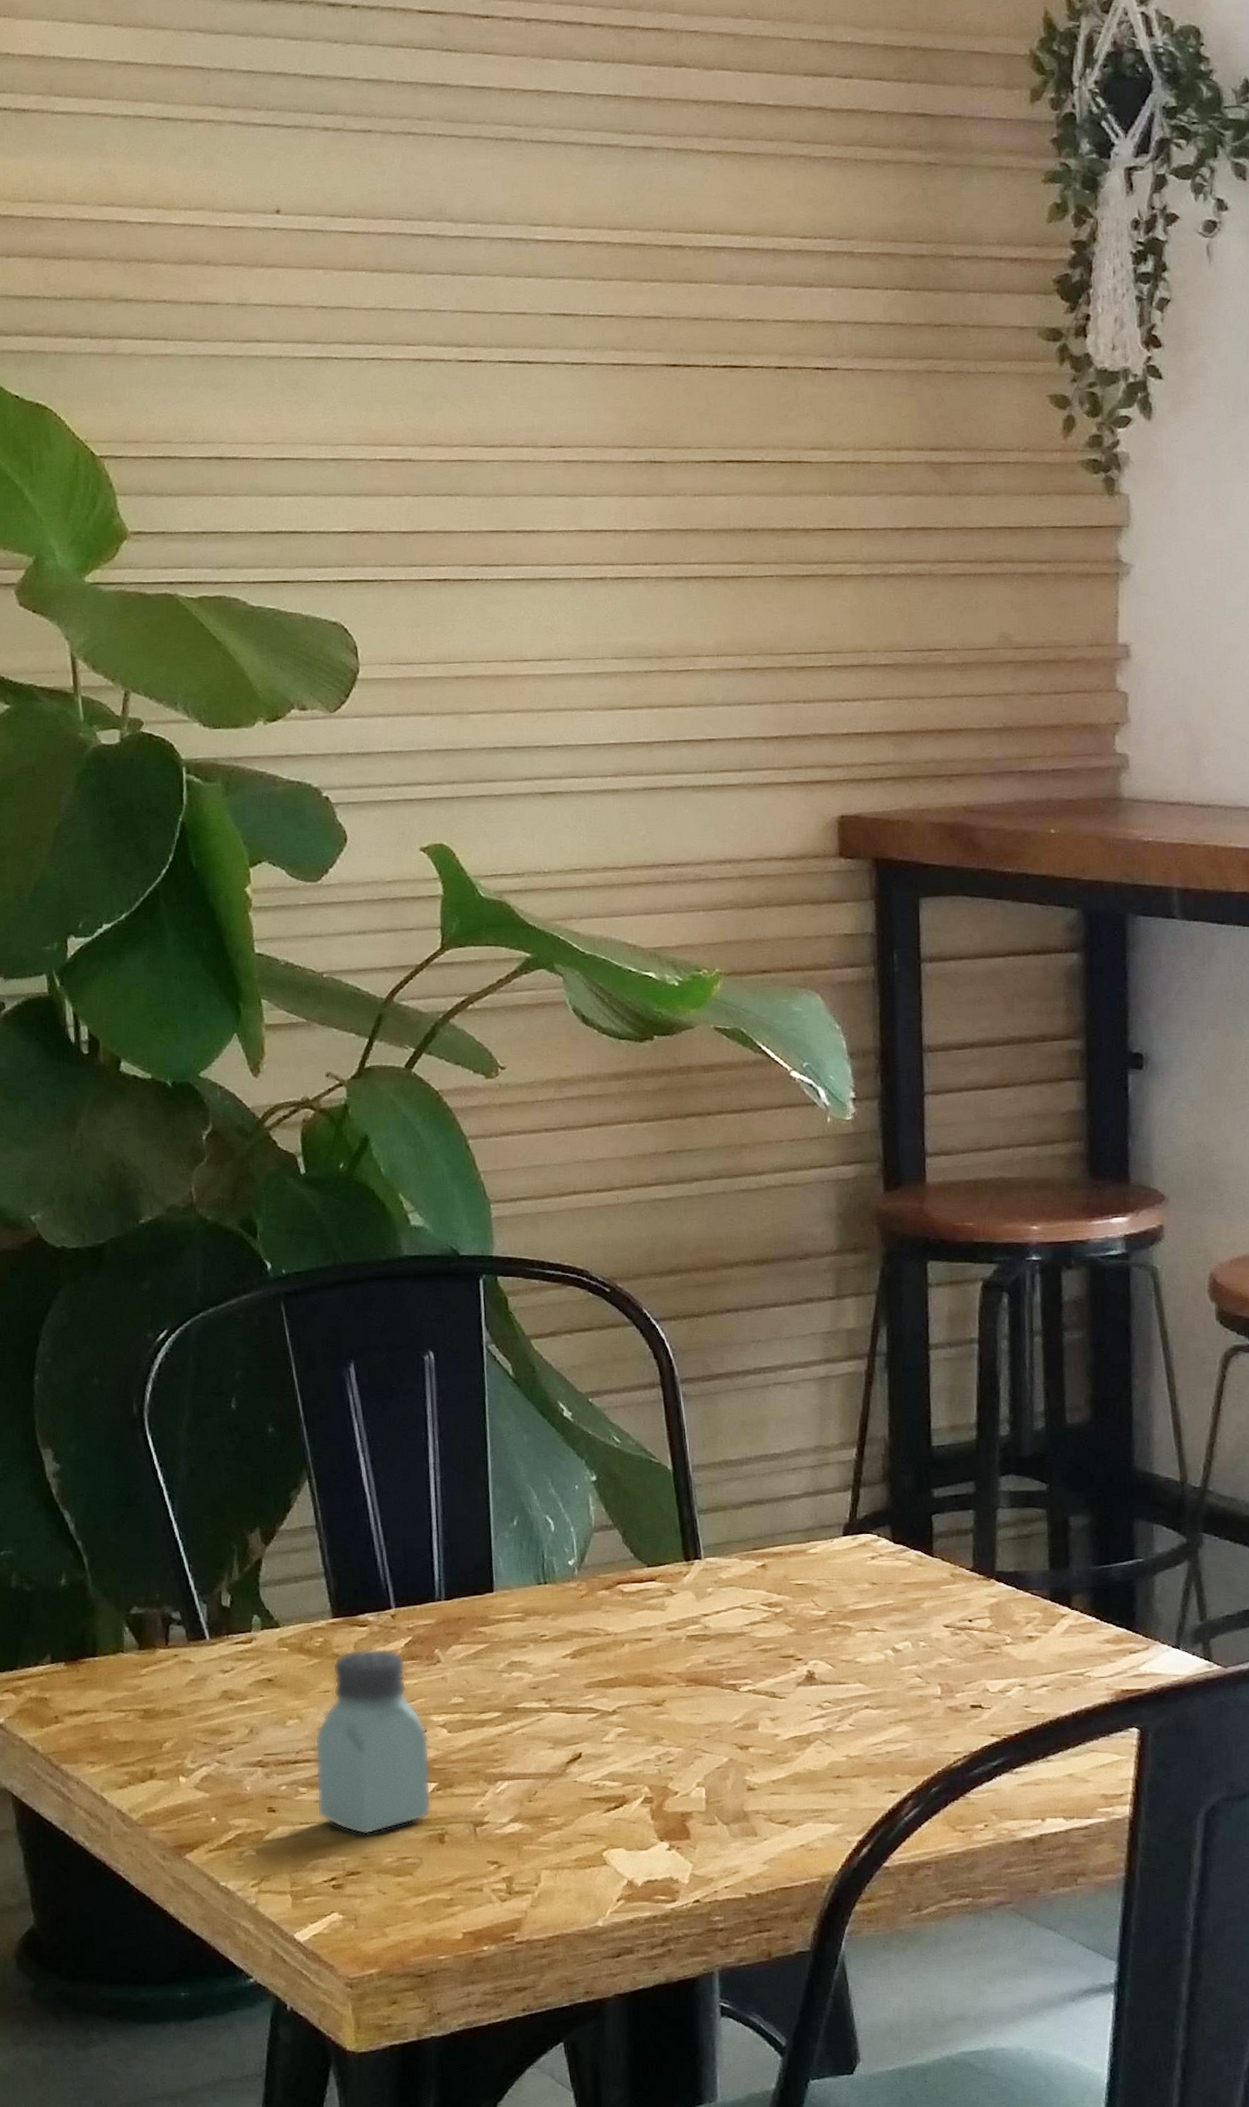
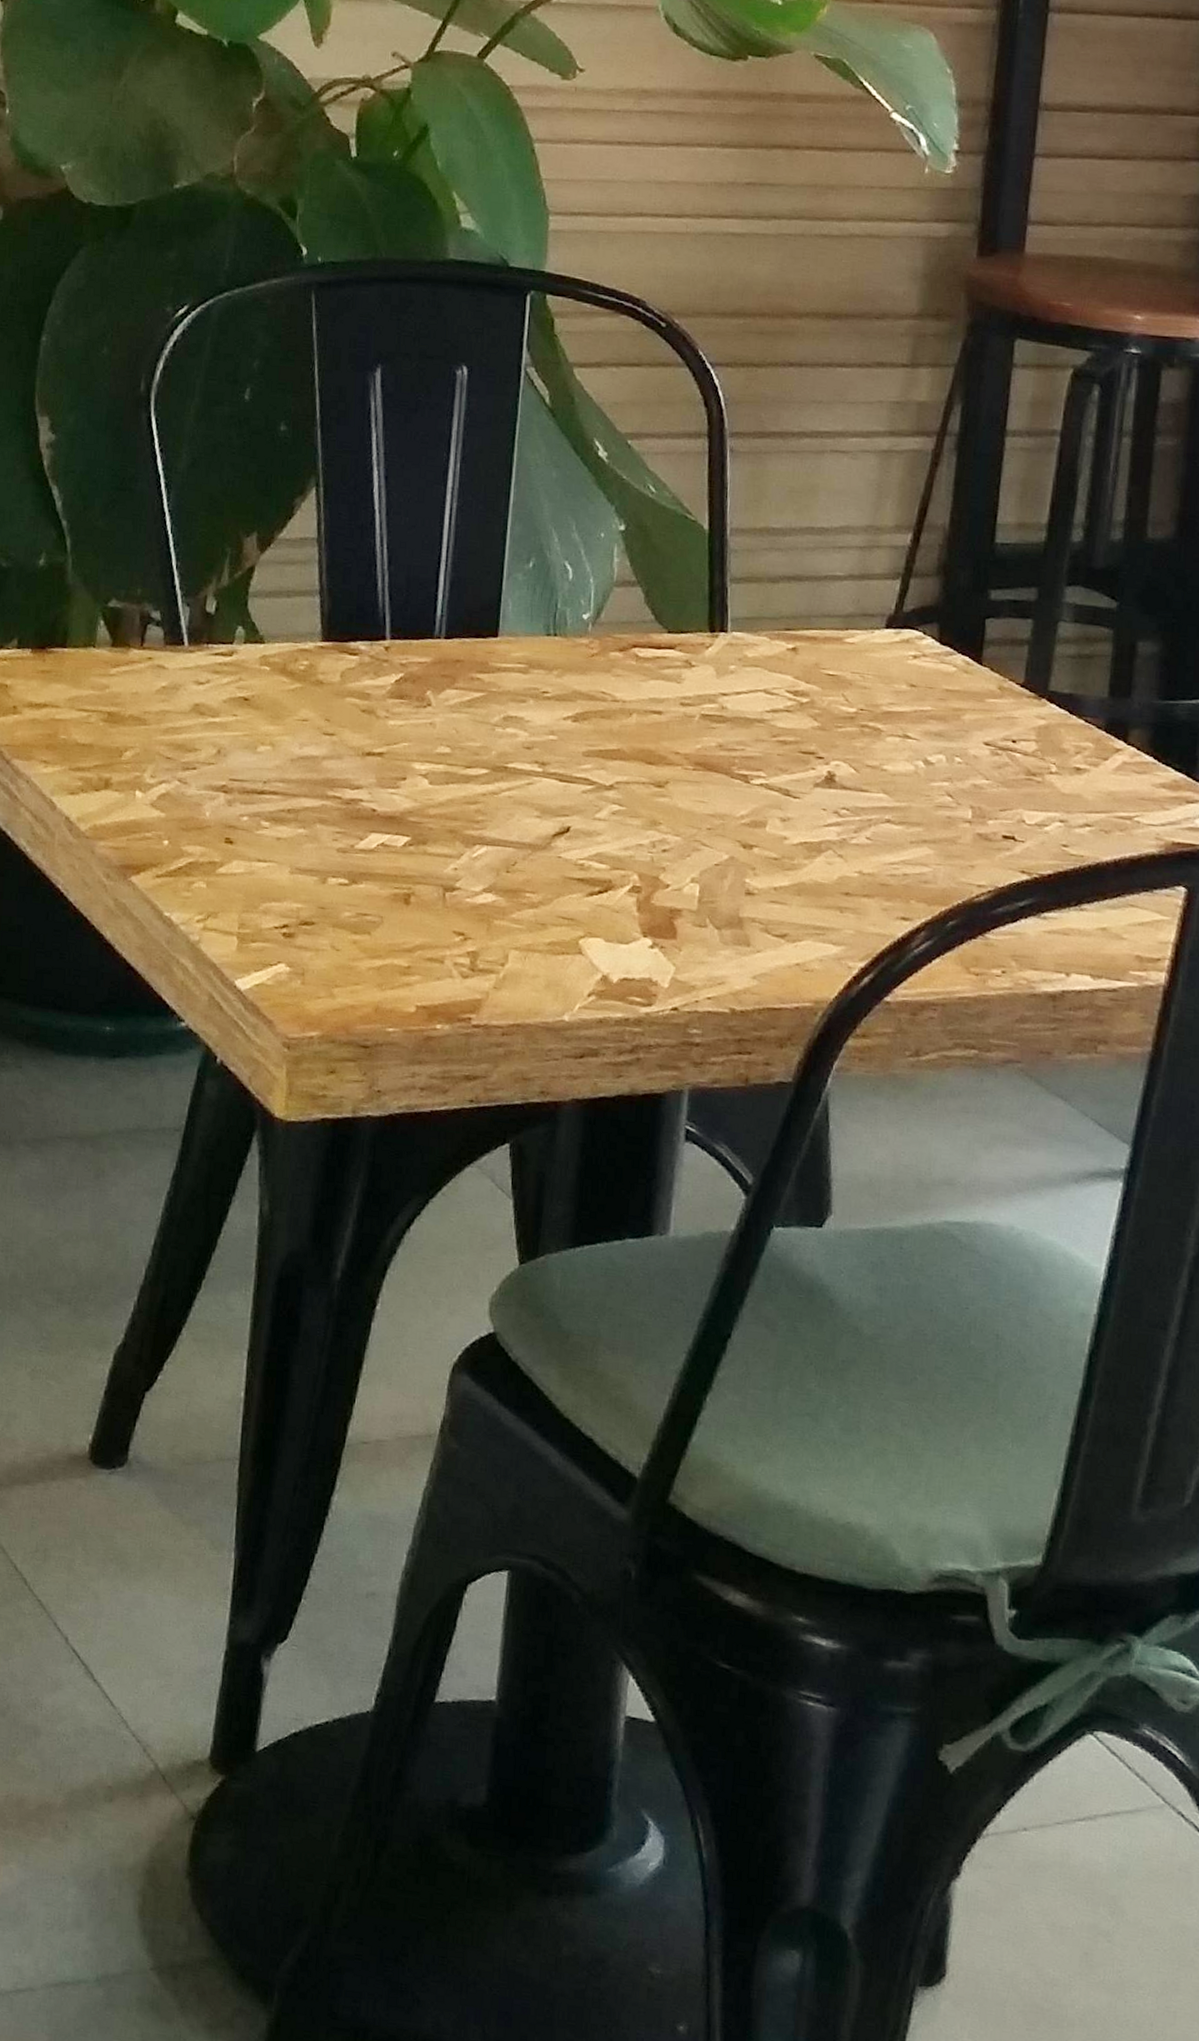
saltshaker: present [314,1648,432,1836] -> none [277,679,408,884]

